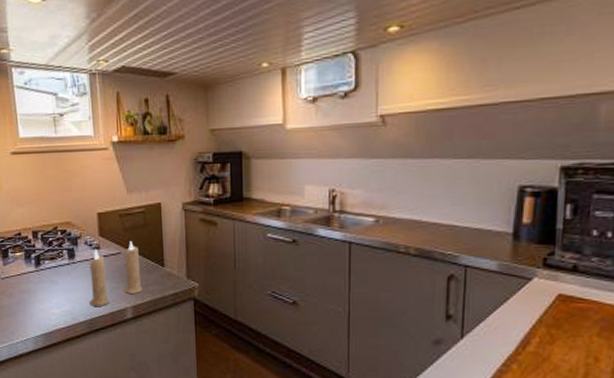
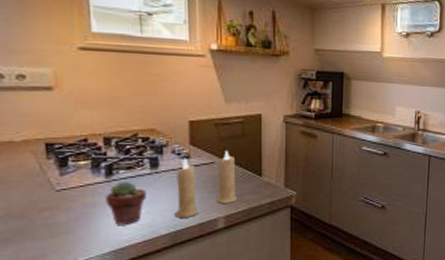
potted succulent: none [36,270,67,311] -> present [105,181,146,225]

